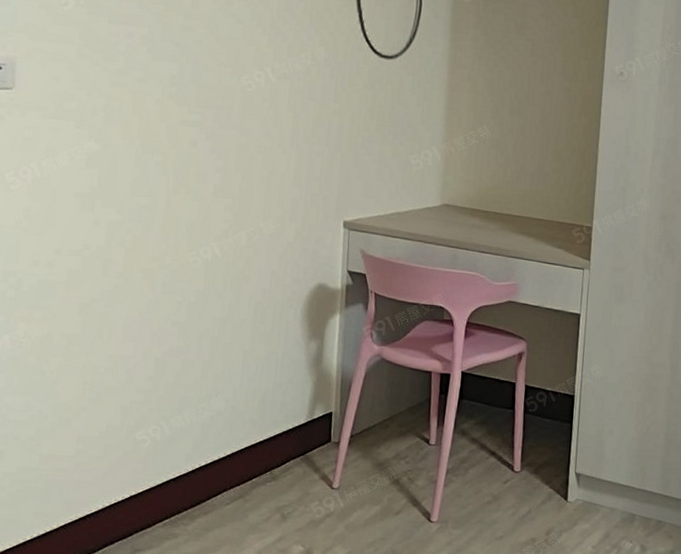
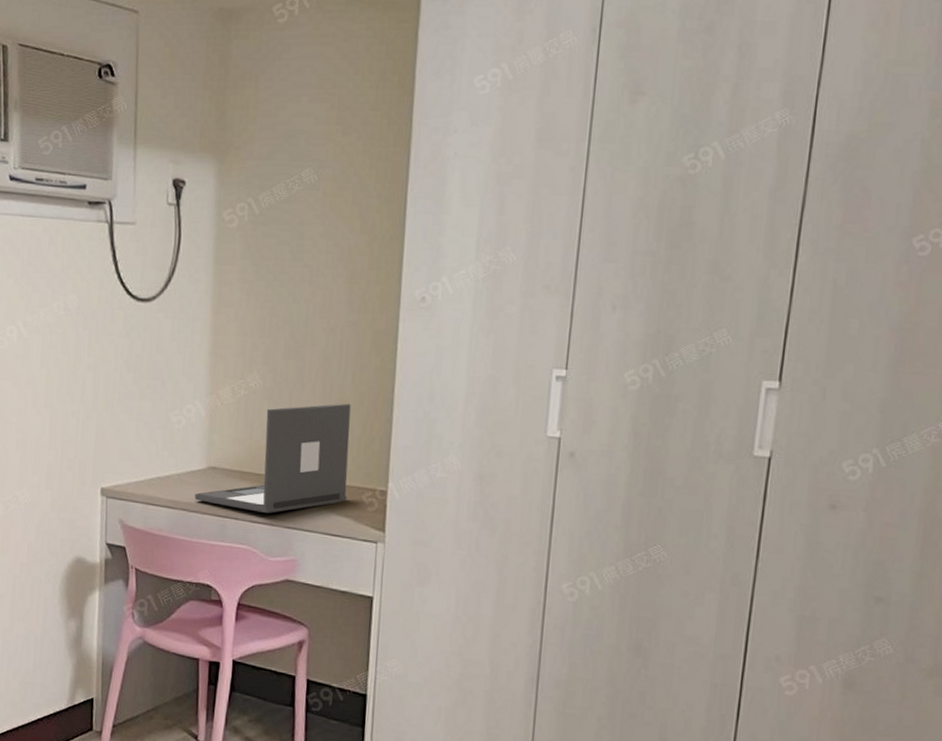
laptop: none [429,154,564,245] -> present [194,403,351,513]

